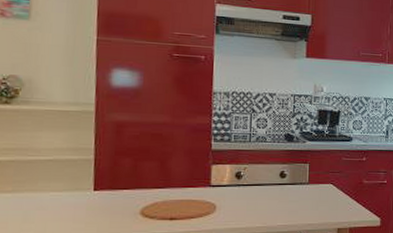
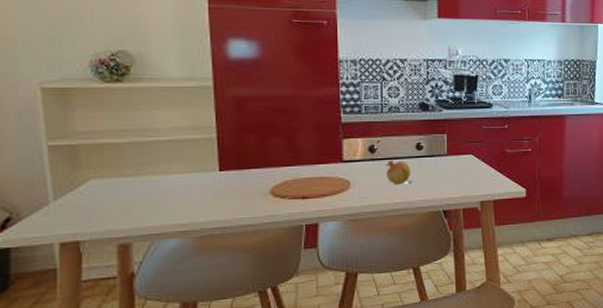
fruit: none [250,185,275,211] -> present [385,158,413,186]

